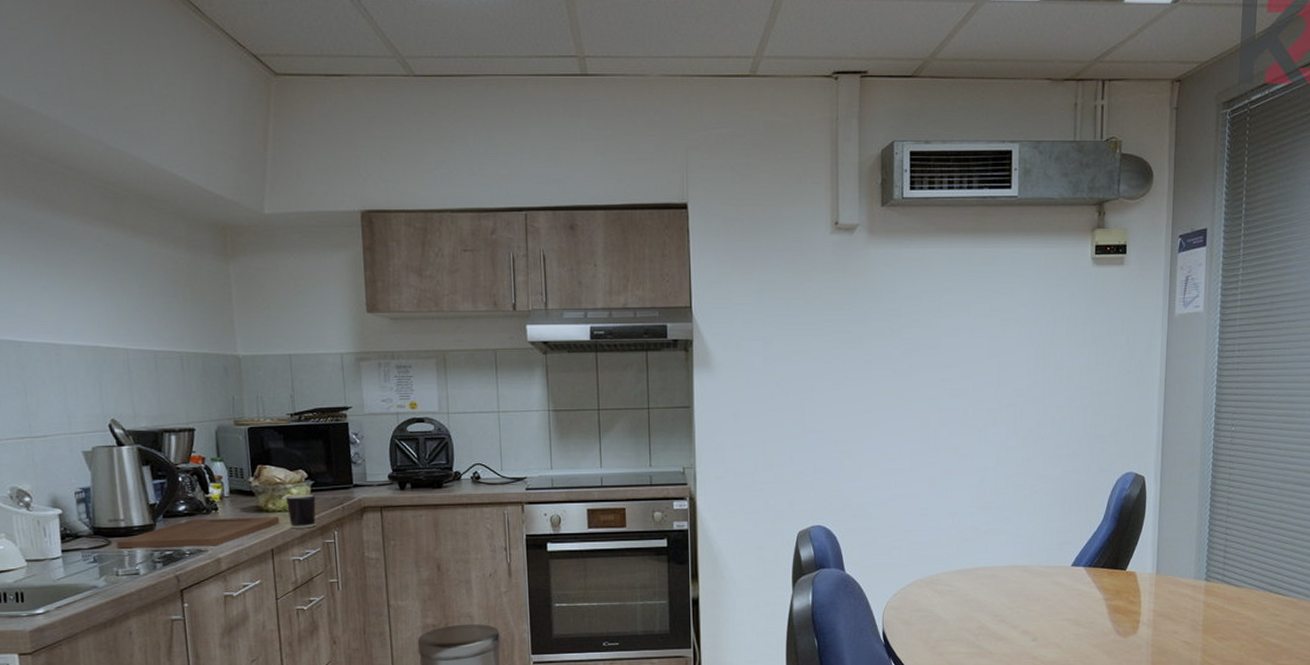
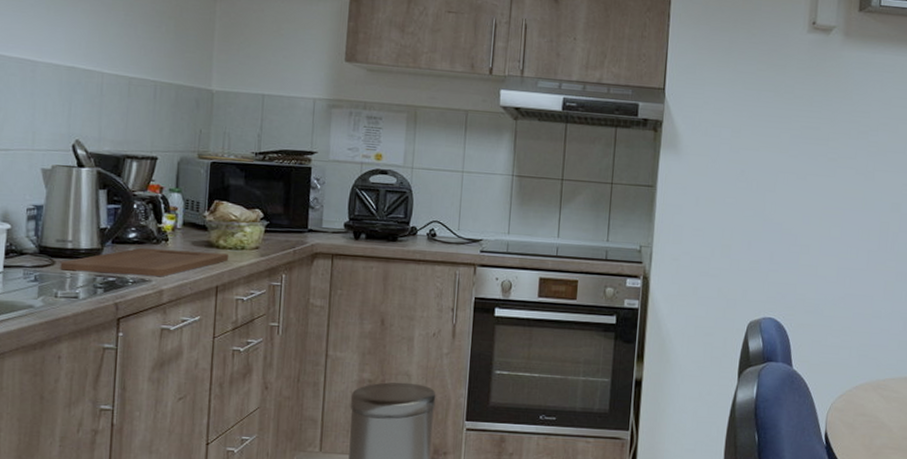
mug: present [286,494,316,529] -> none [238,233,268,269]

